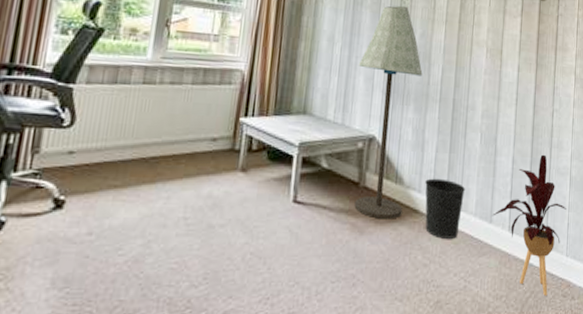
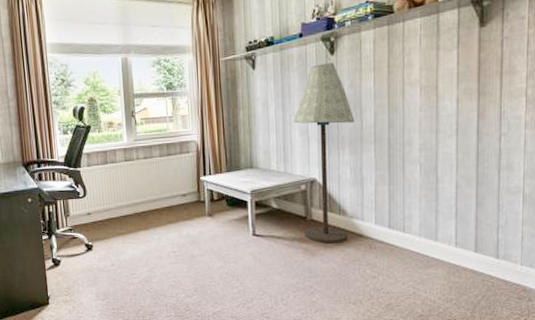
wastebasket: present [425,178,466,239] -> none [367,207,408,256]
house plant: present [492,154,567,296] -> none [437,177,521,299]

